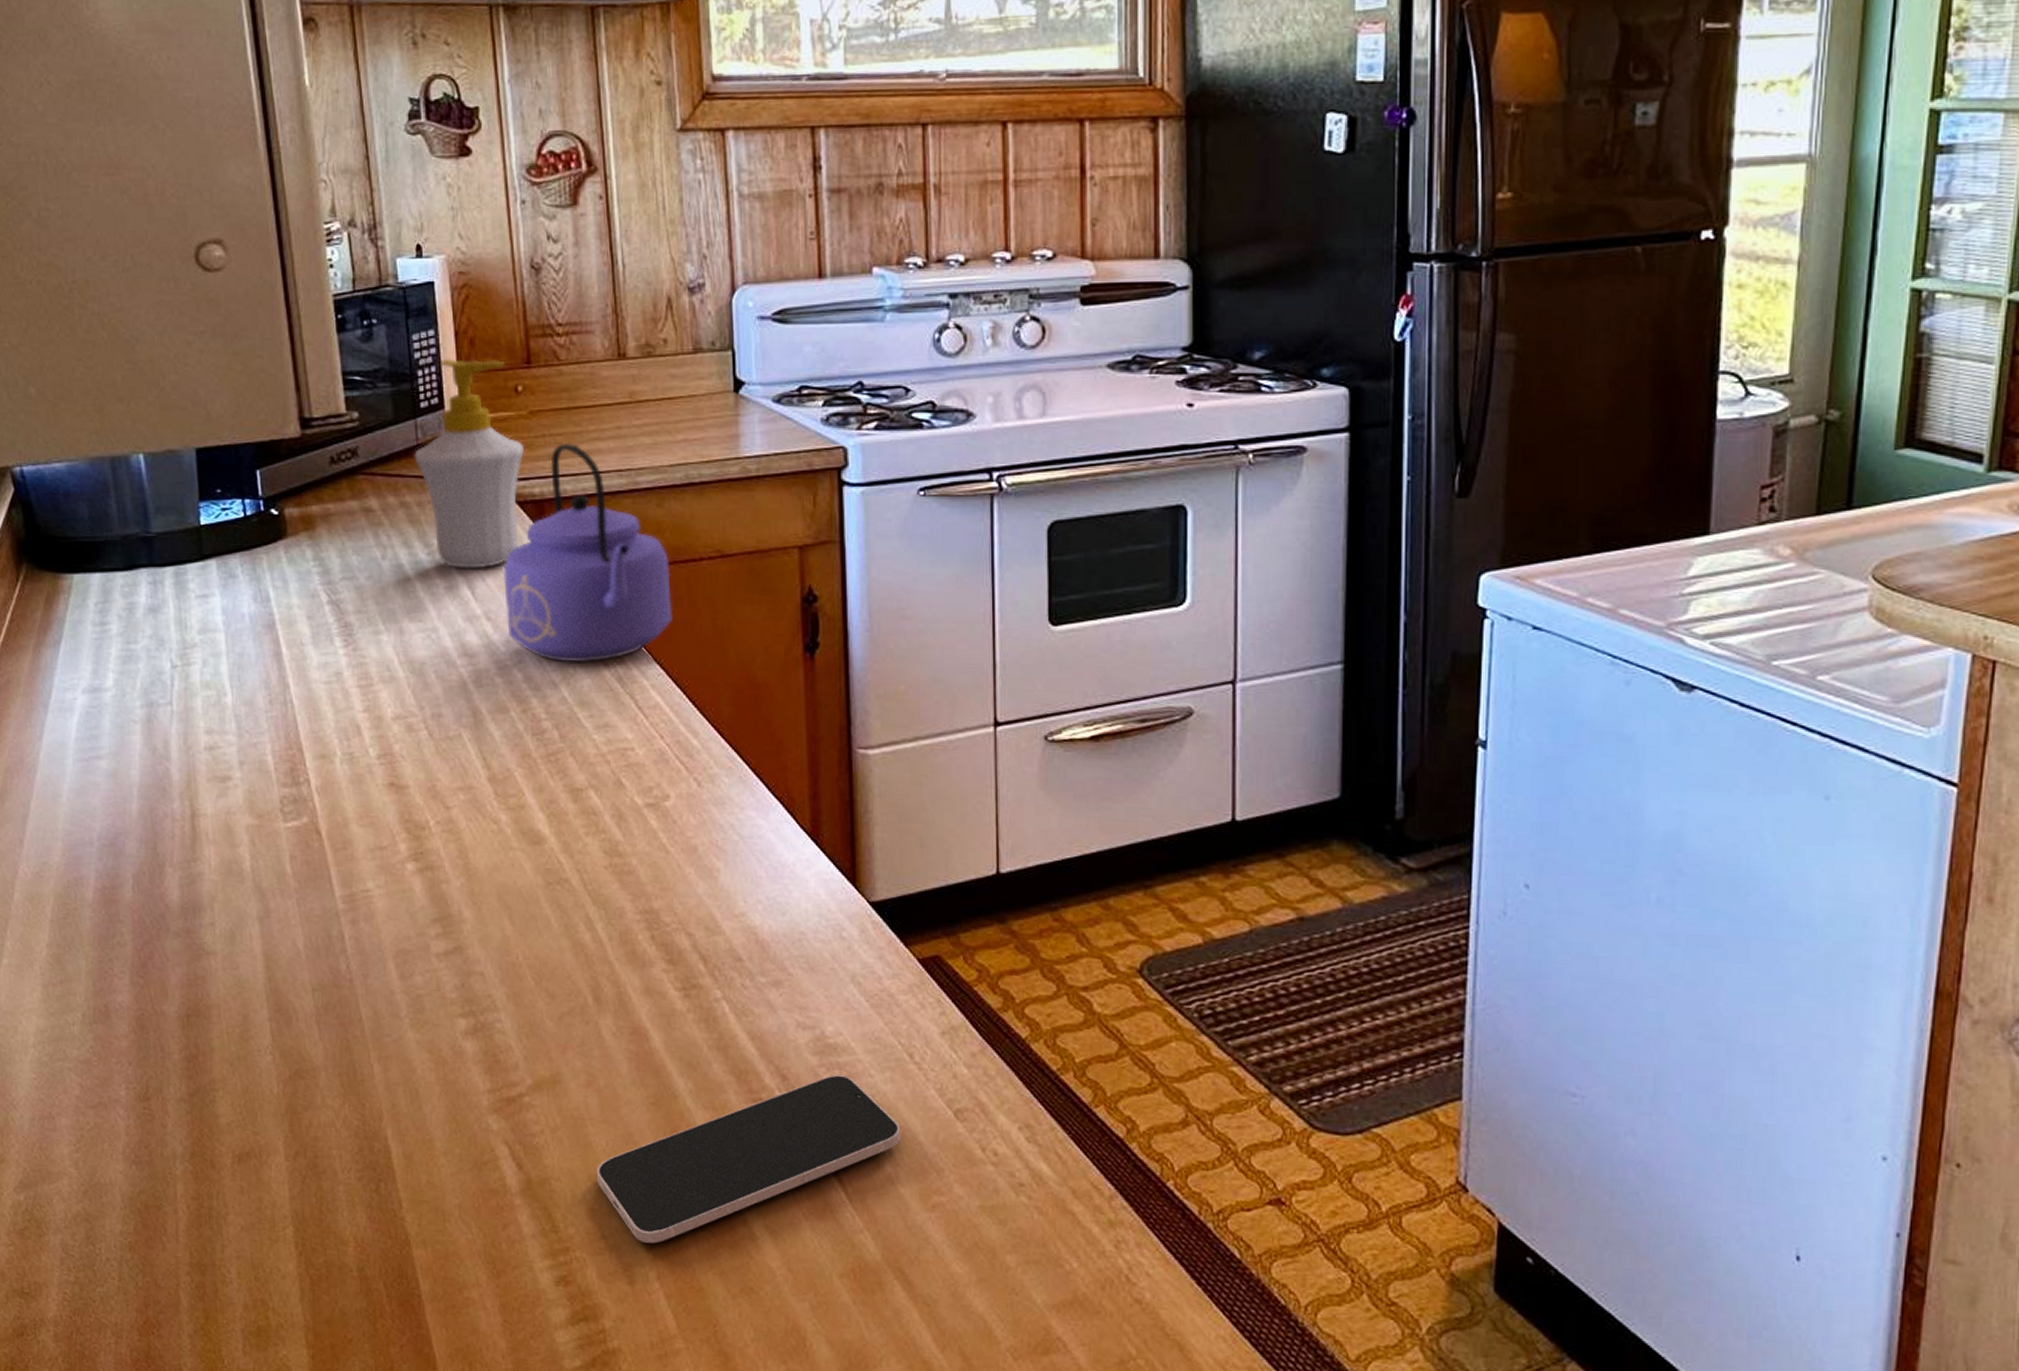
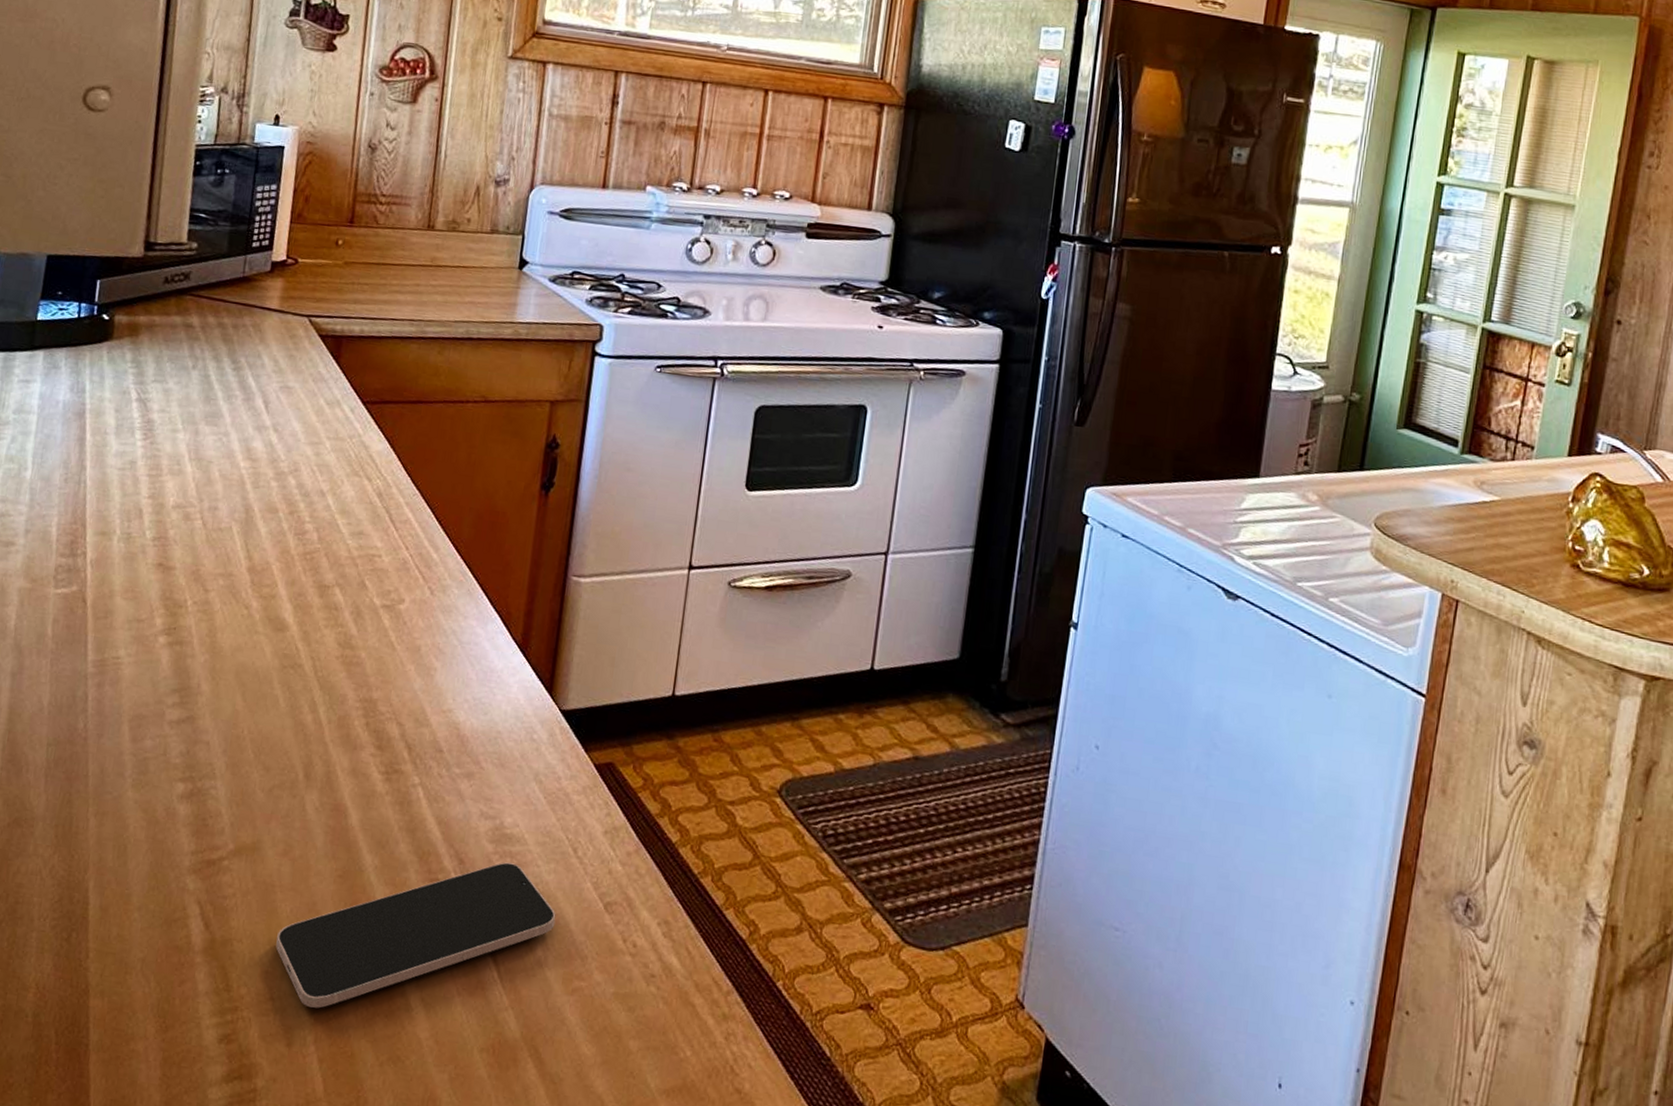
soap bottle: present [414,358,524,569] -> none [238,209,334,388]
kettle: present [503,442,672,663] -> none [291,291,440,478]

